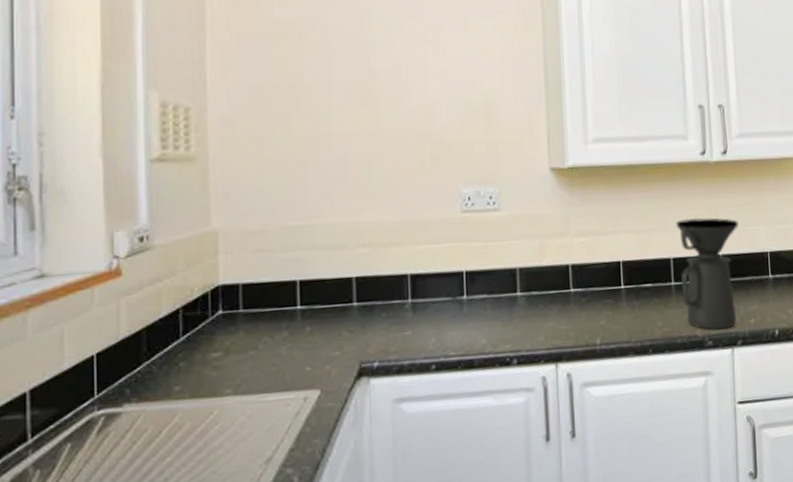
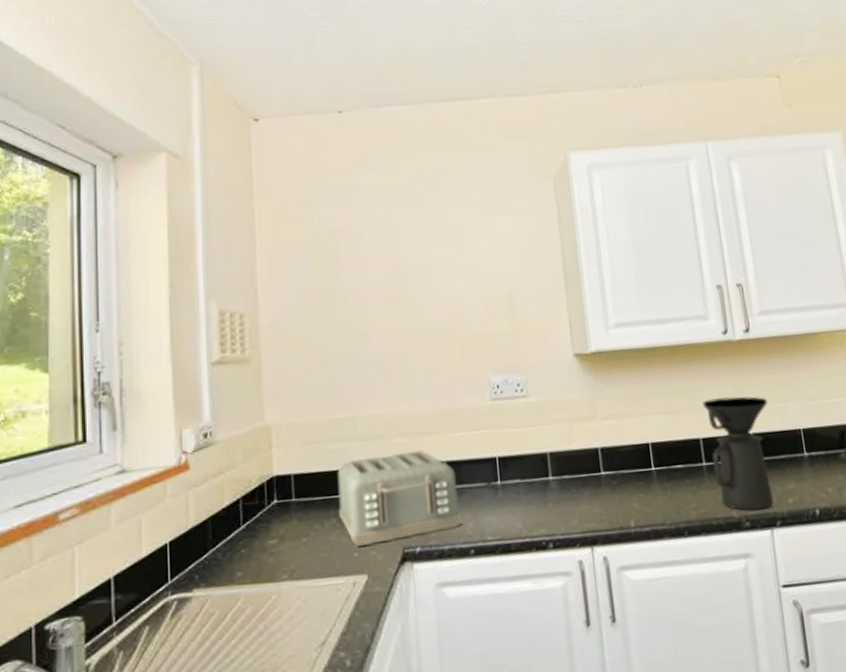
toaster: none [290,262,425,362] -> present [337,450,462,548]

